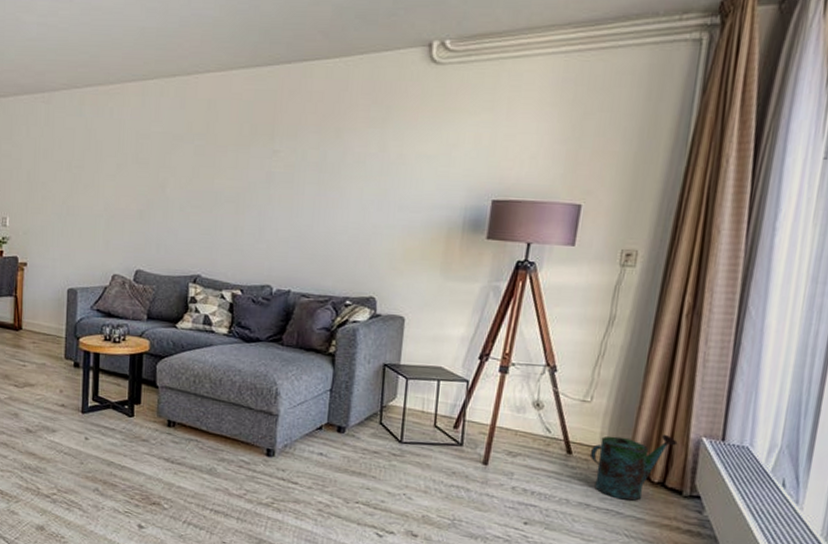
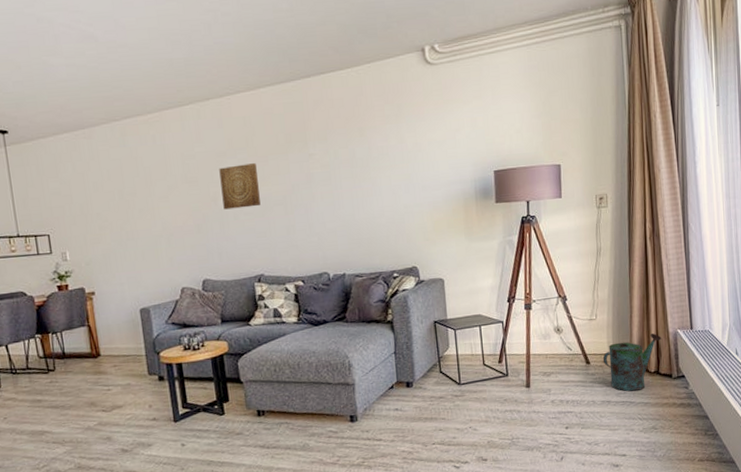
wall art: none [170,151,213,201] -> present [219,163,261,210]

